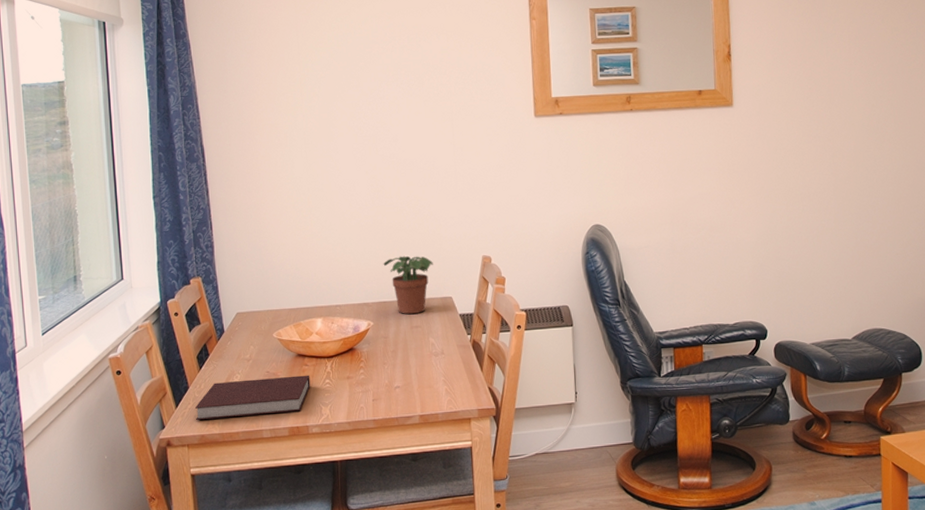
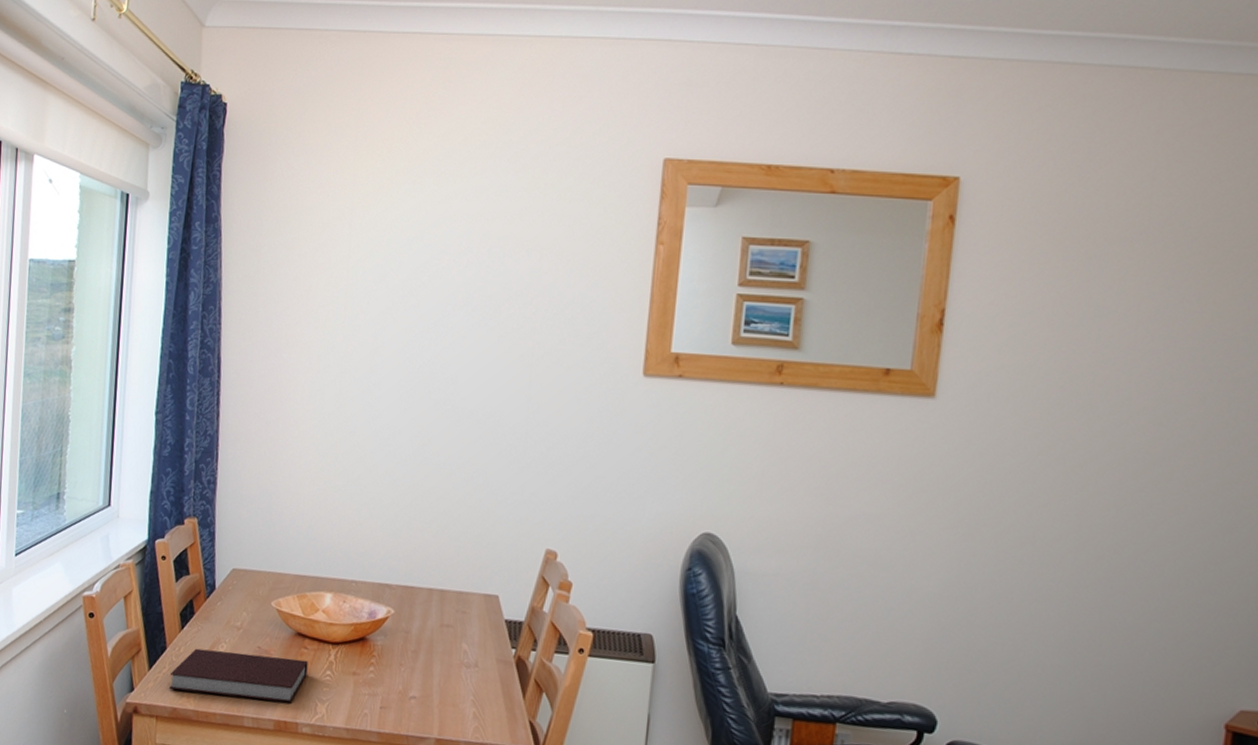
potted plant: present [383,255,433,315] -> none [417,532,481,609]

